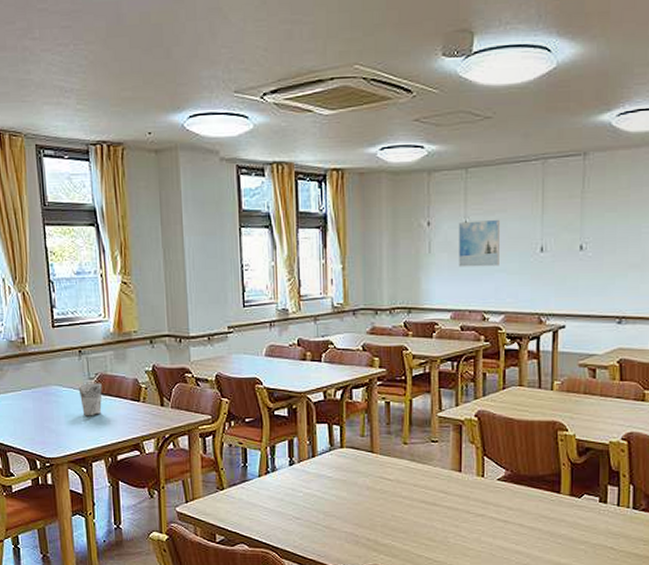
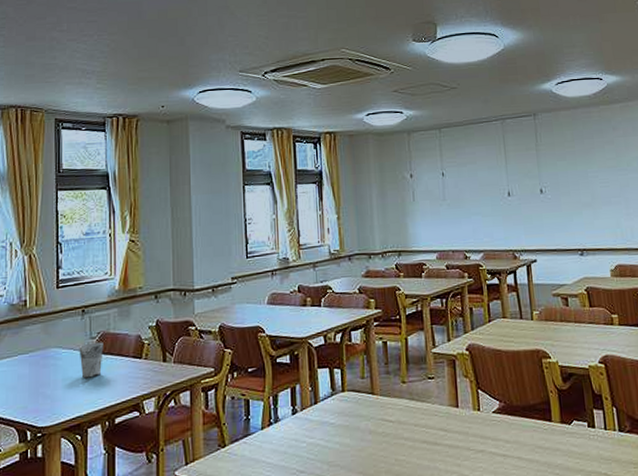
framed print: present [459,219,500,267] -> none [437,170,475,213]

